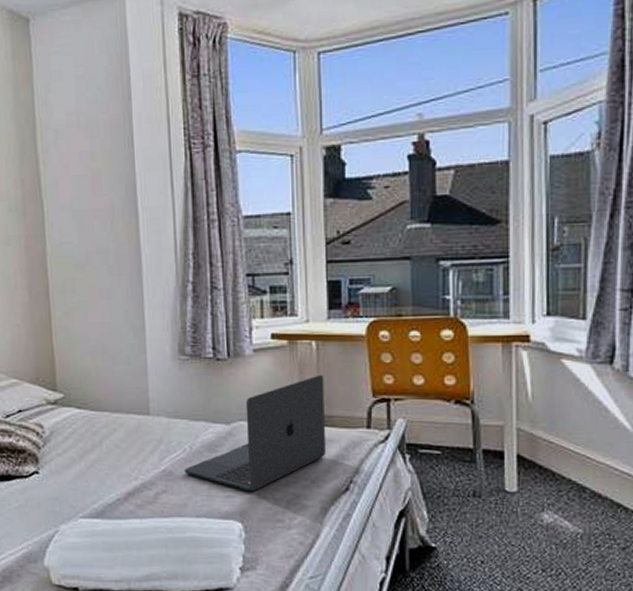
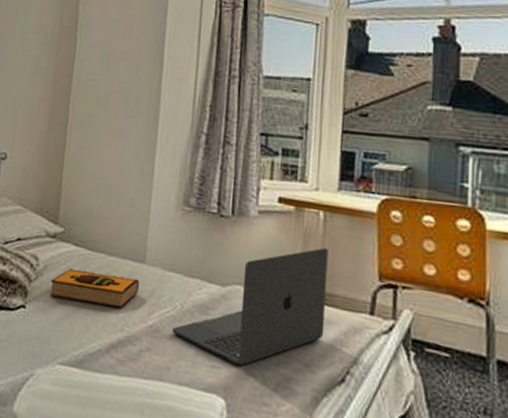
hardback book: none [60,430,147,460] -> present [50,268,139,309]

